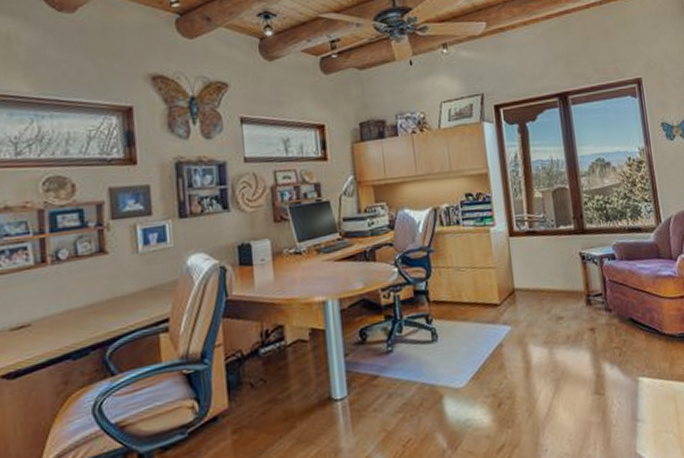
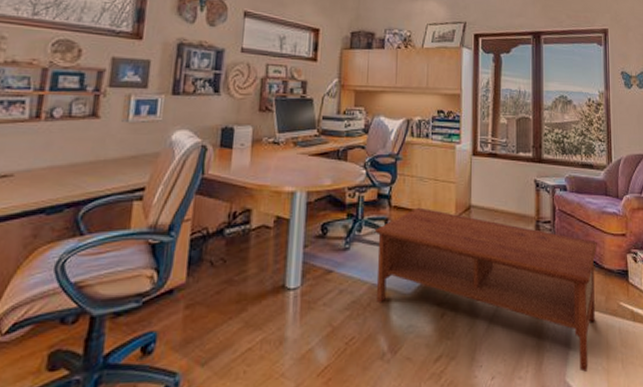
coffee table: none [415,298,661,442] -> present [374,207,597,372]

